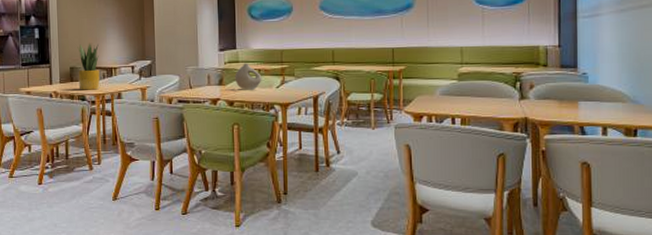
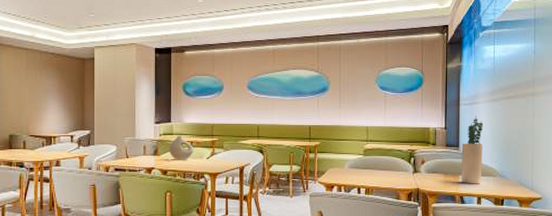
planter: present [77,43,100,90] -> none [17,112,39,157]
vase: none [580,30,609,112] -> present [461,115,484,184]

